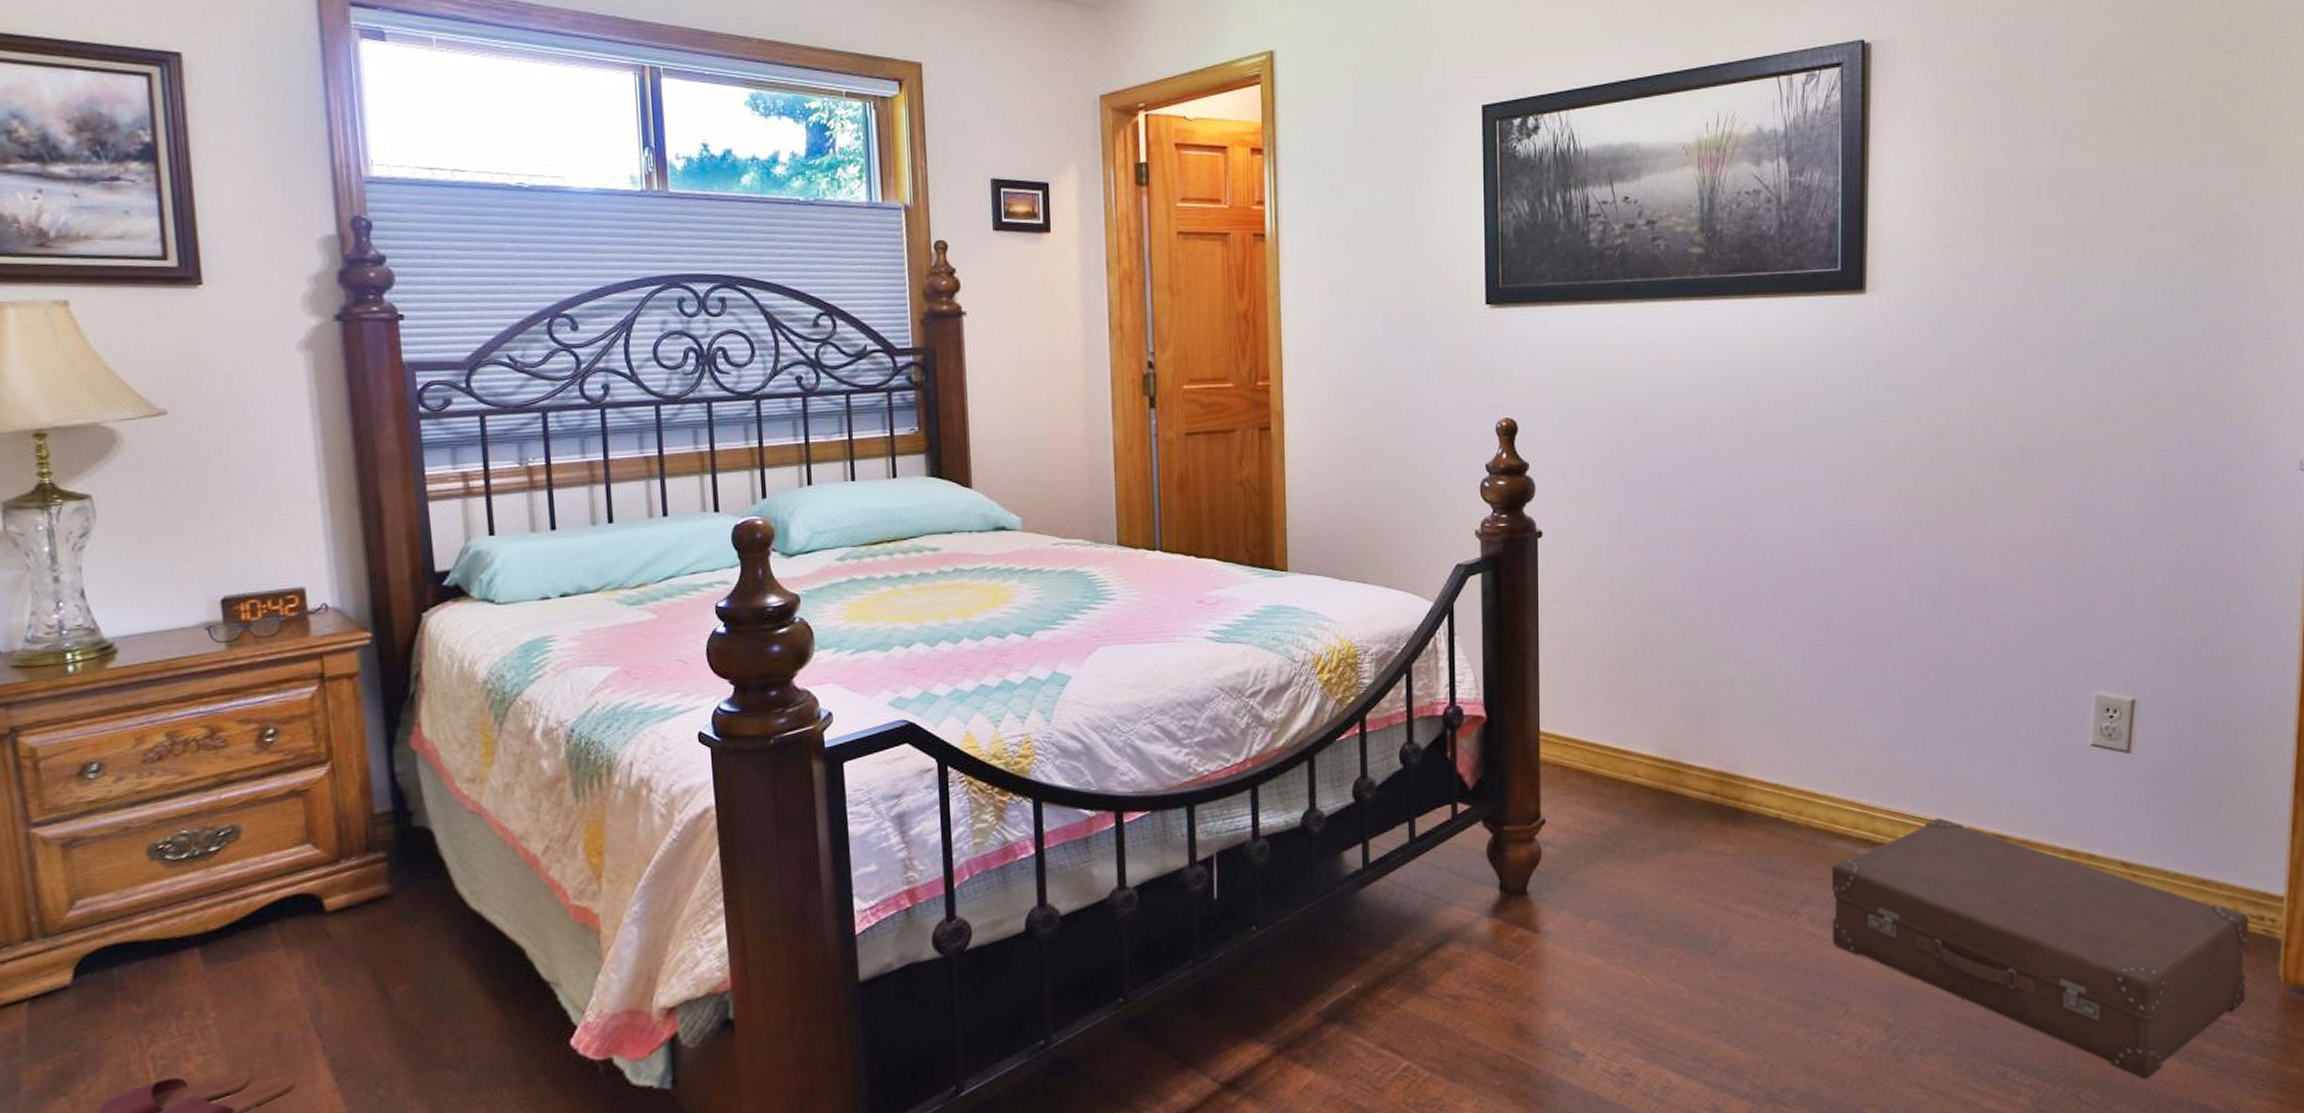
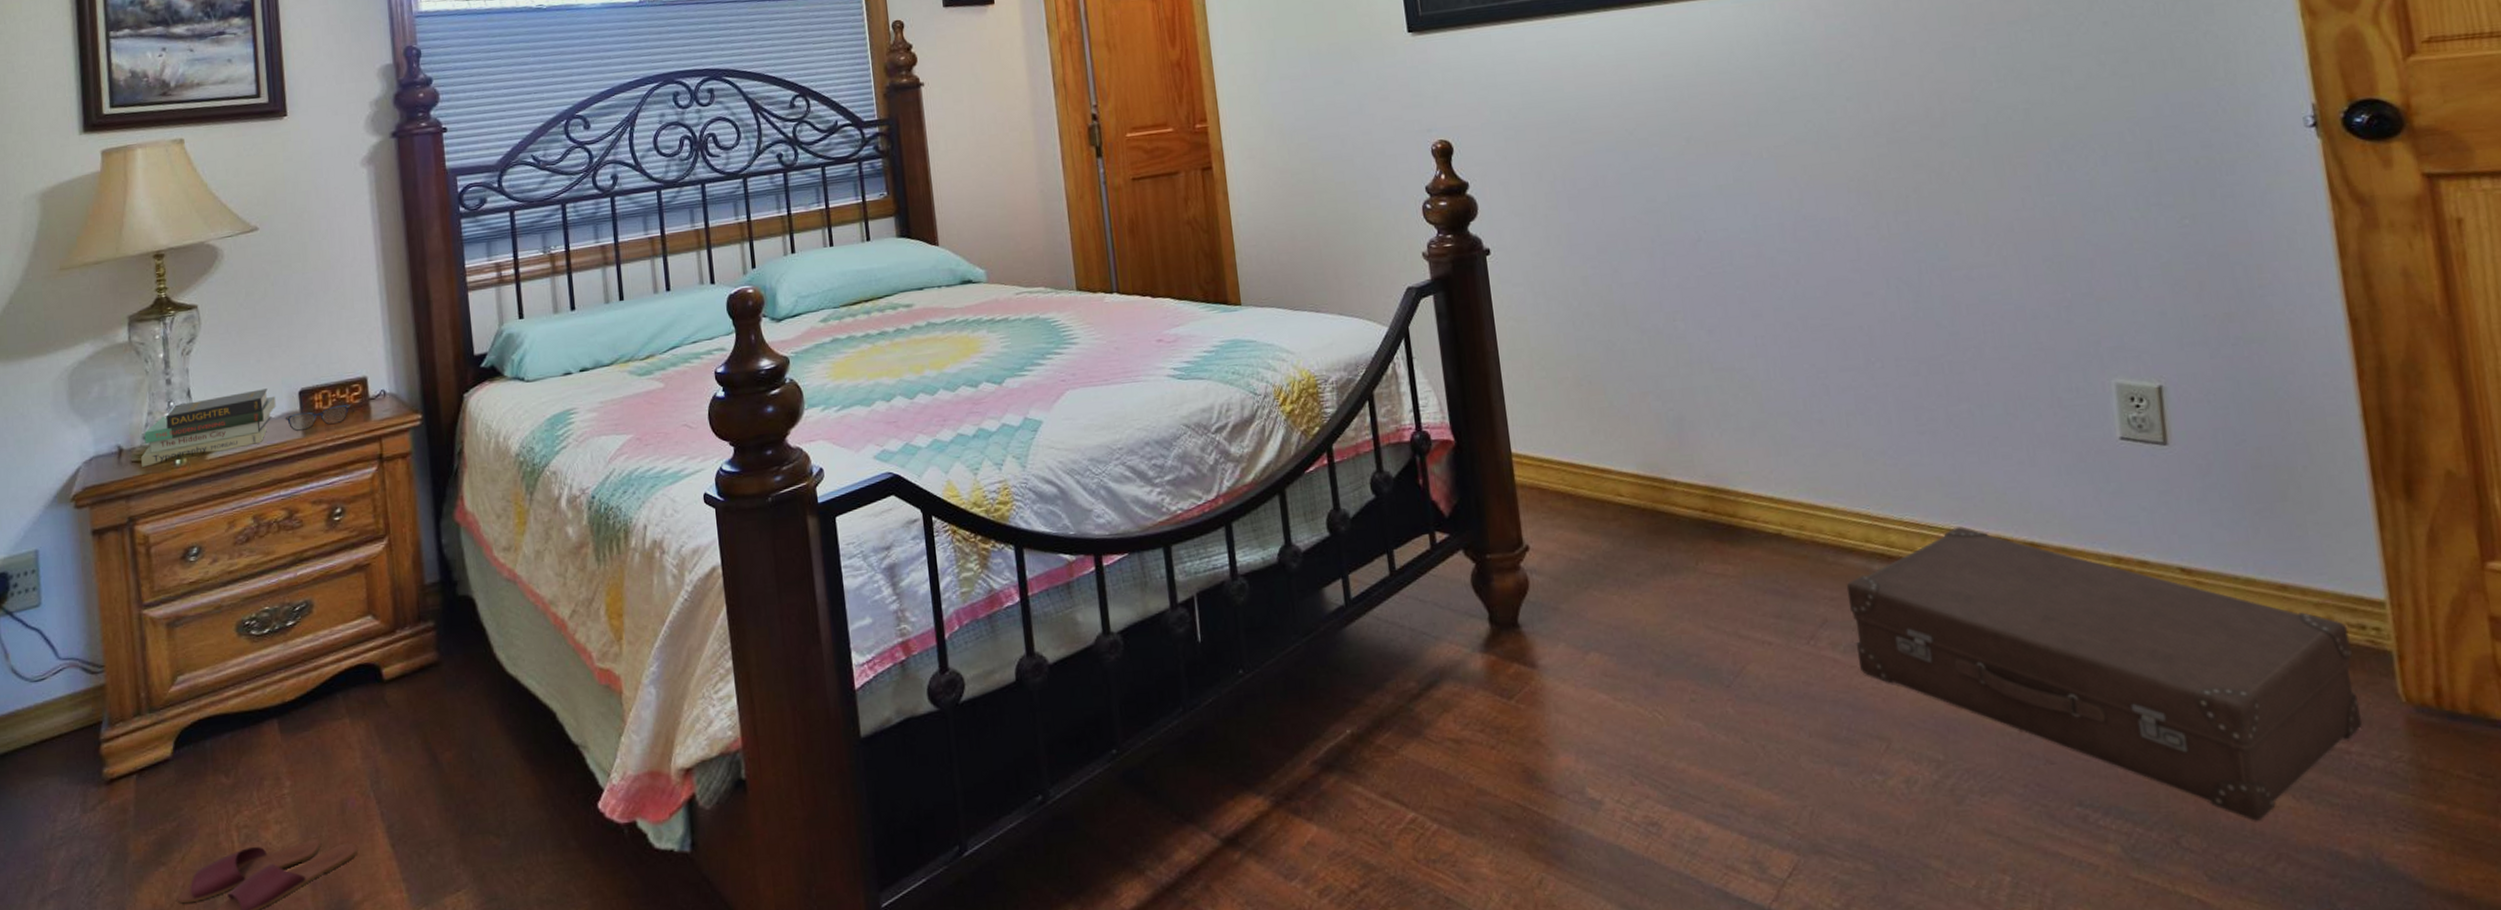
books: none [23,594,193,674] -> present [141,389,276,468]

